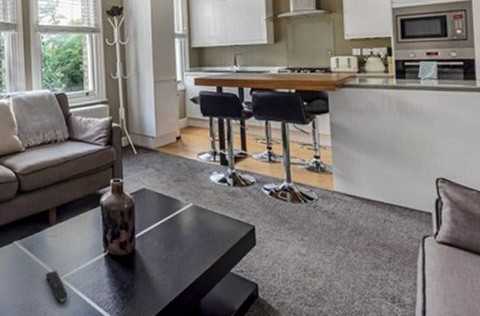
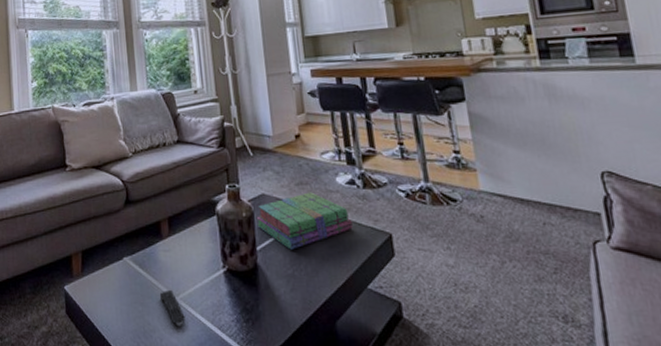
stack of books: none [136,188,221,238] -> present [256,192,353,250]

